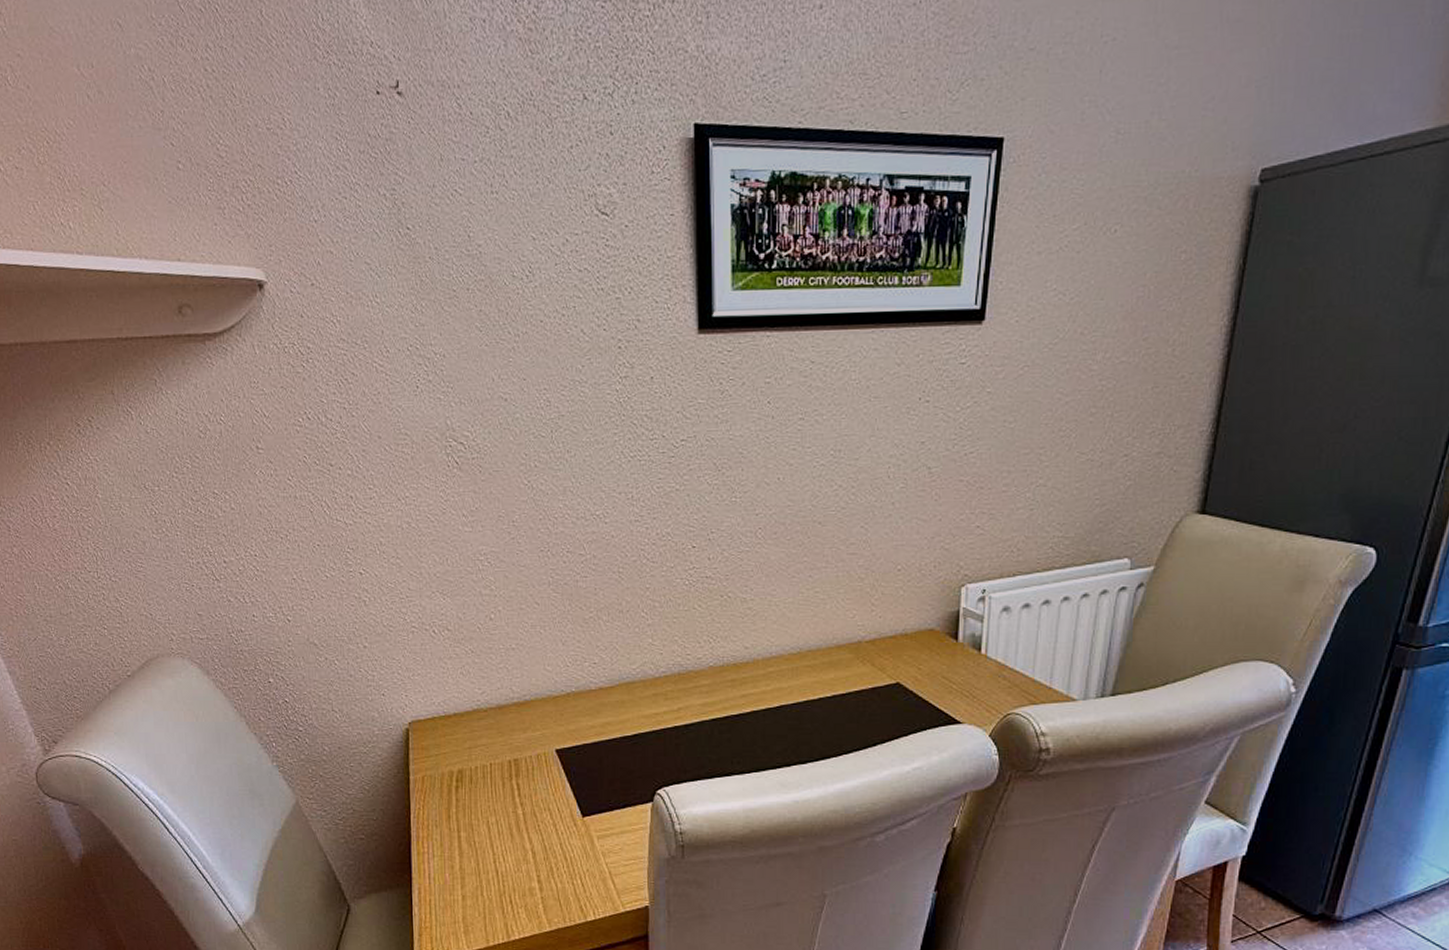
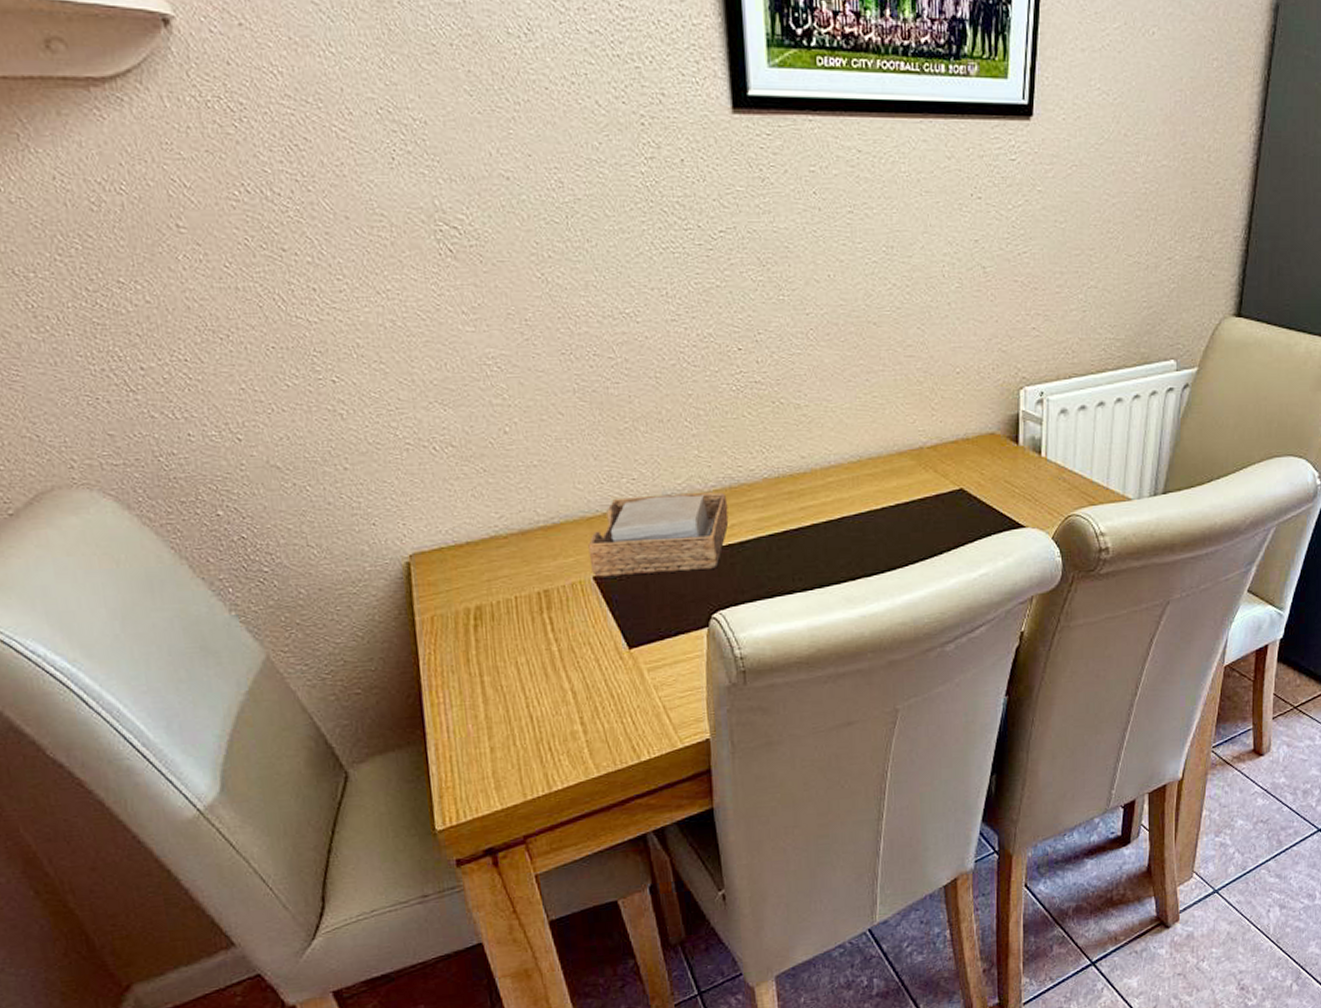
napkin holder: none [553,678,676,750] -> present [588,492,729,577]

